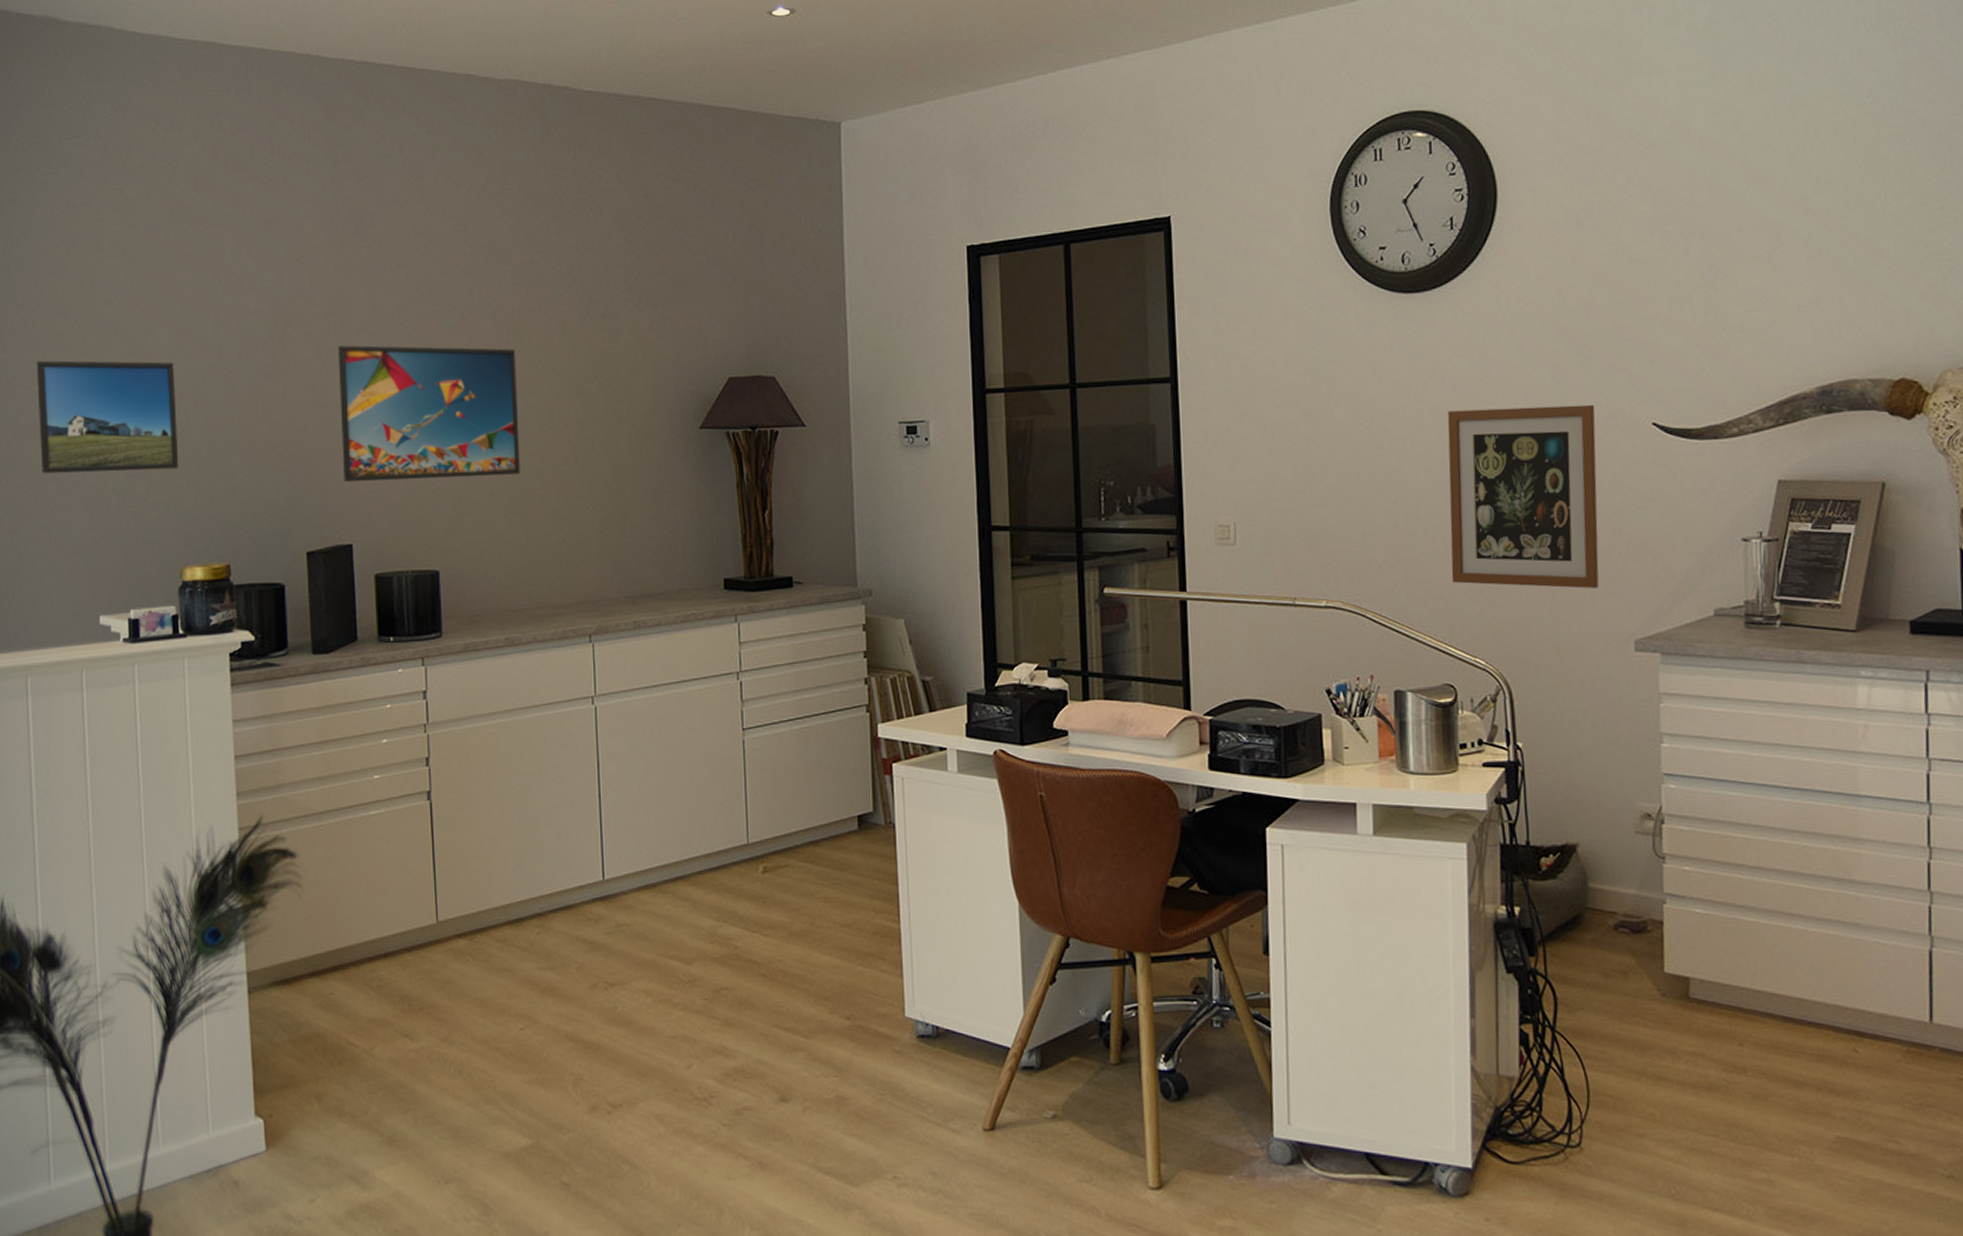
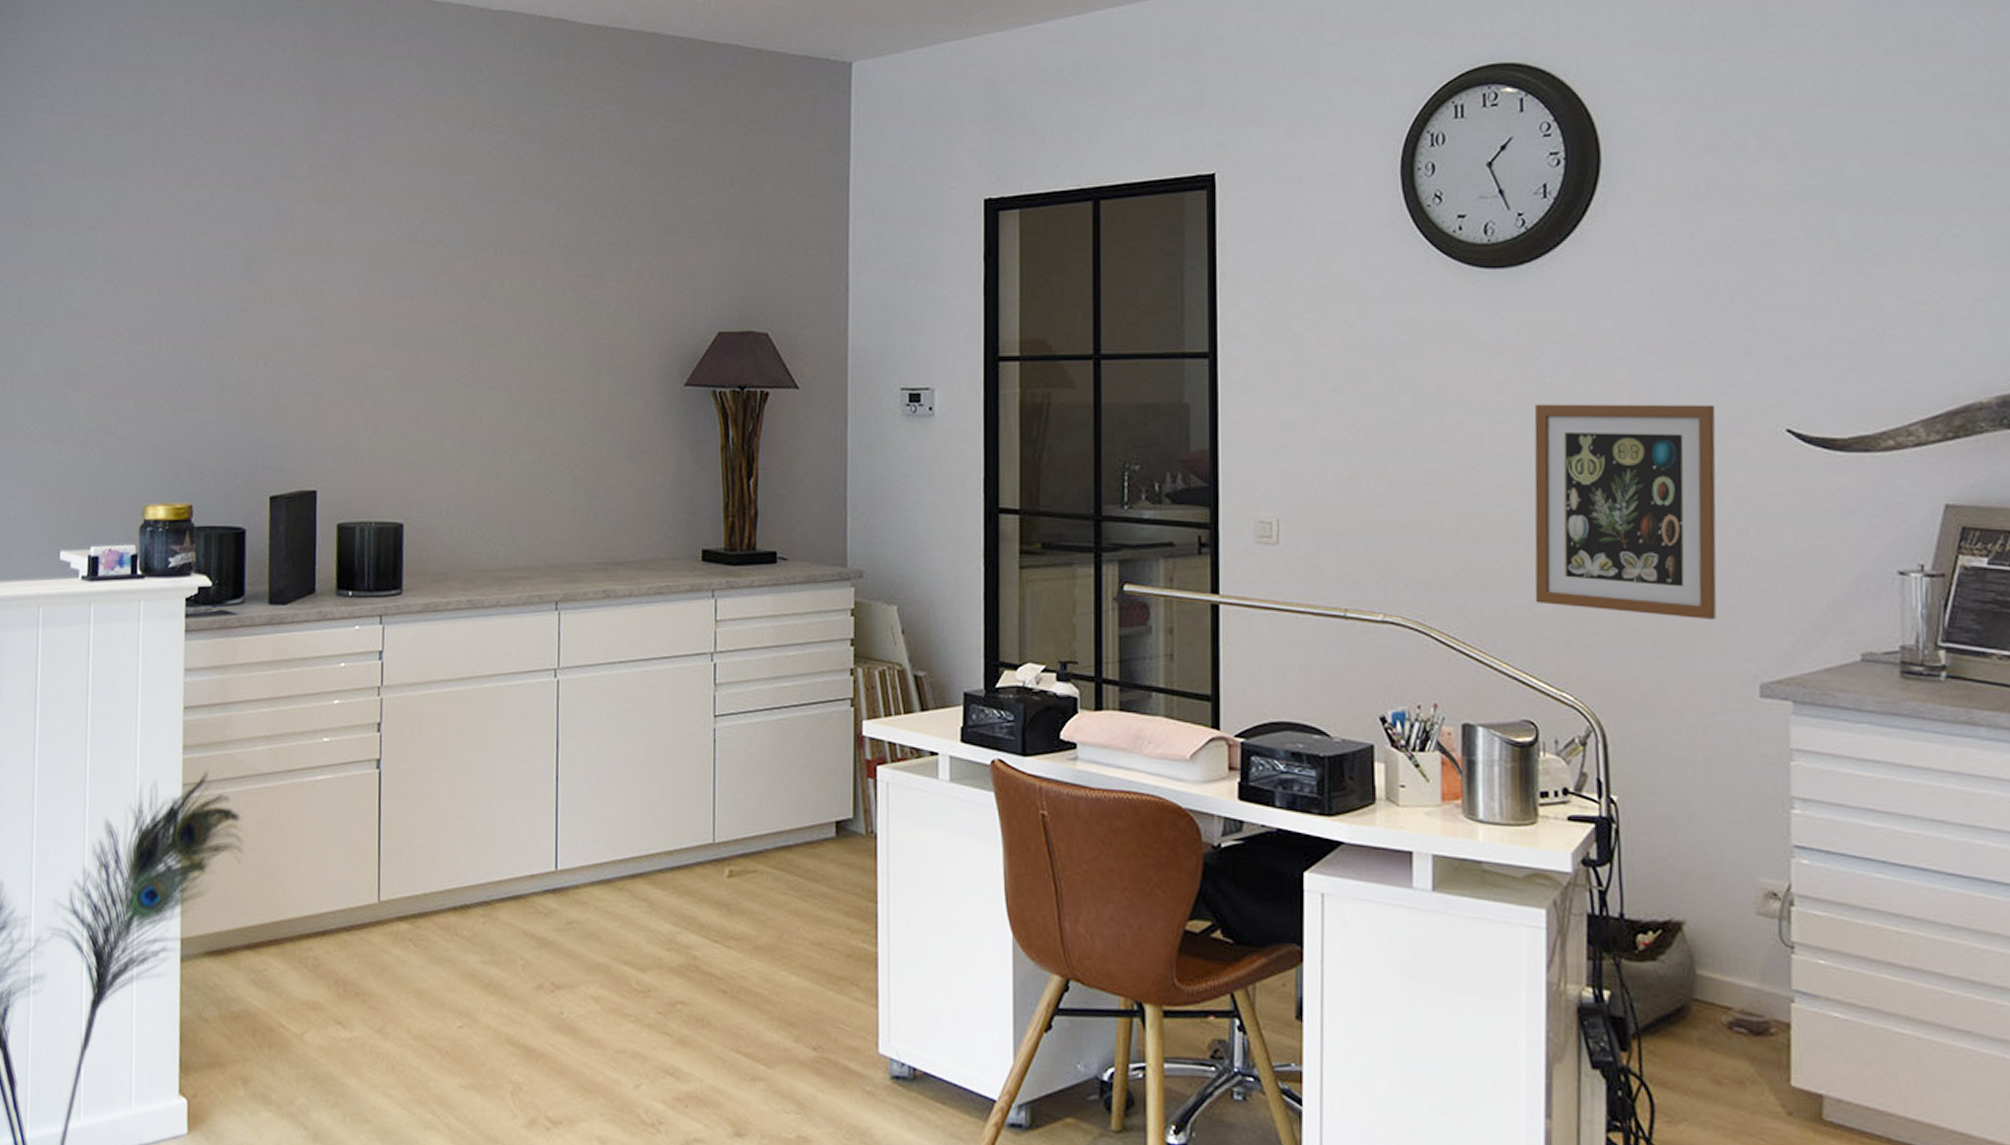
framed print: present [36,360,179,474] -> none [15,285,151,403]
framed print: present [337,345,520,483] -> none [312,282,496,426]

